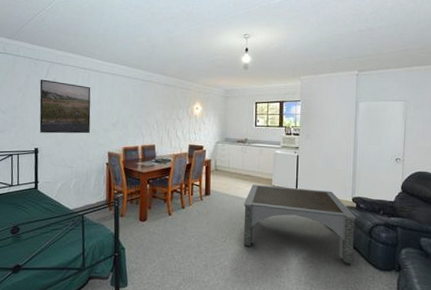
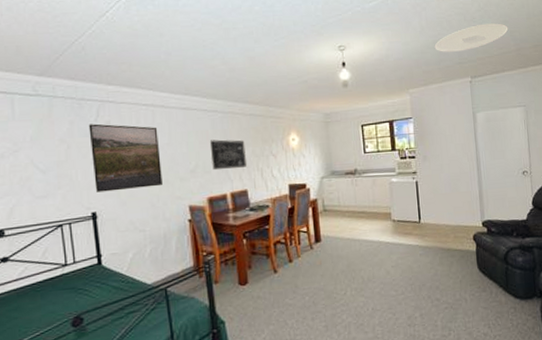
wall art: none [130,102,158,127] -> present [209,139,246,171]
coffee table: present [243,184,356,265] -> none [361,217,492,298]
ceiling light: none [328,25,398,48] -> present [434,23,508,52]

